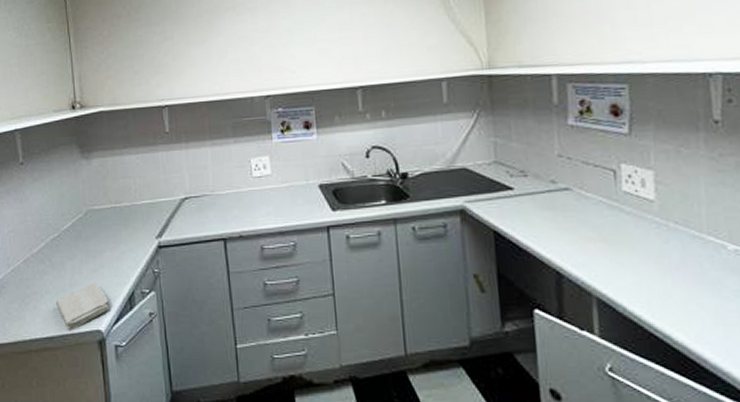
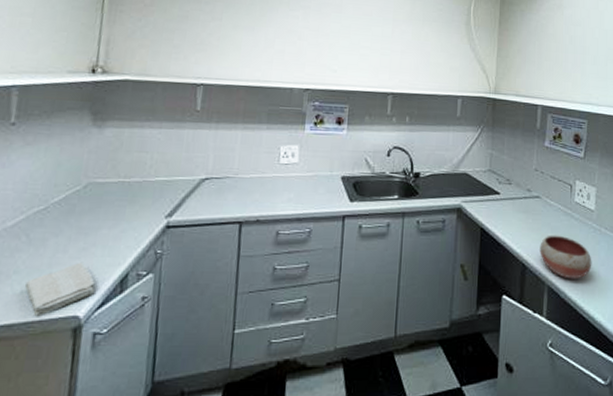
bowl: none [578,234,660,289] -> present [540,235,592,279]

